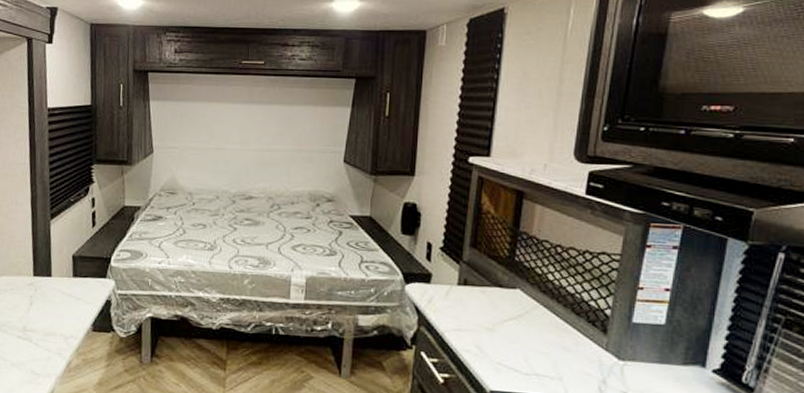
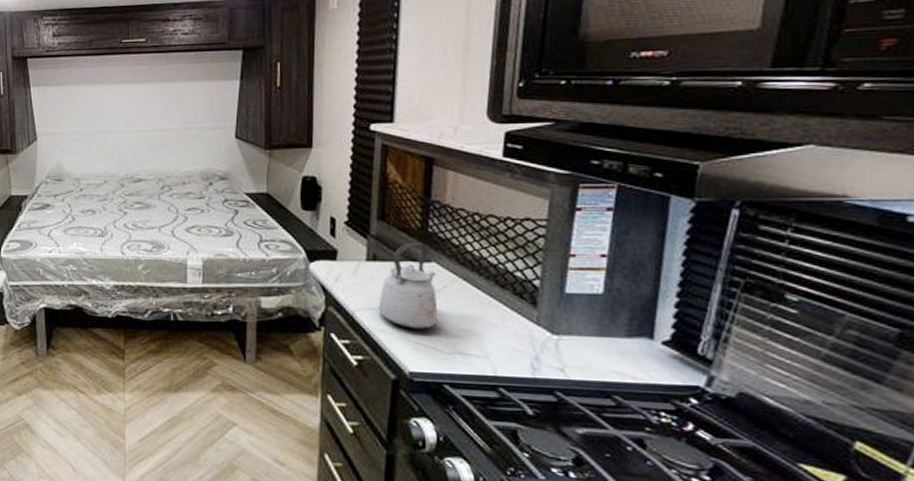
kettle: none [466,269,519,351] -> present [378,241,437,329]

